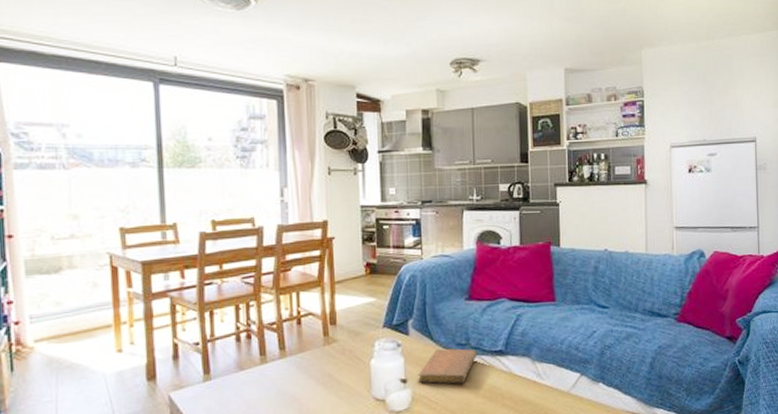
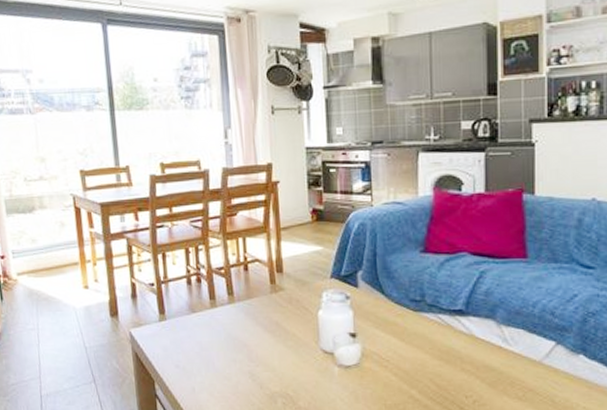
notebook: present [417,348,477,384] -> none [367,304,433,343]

